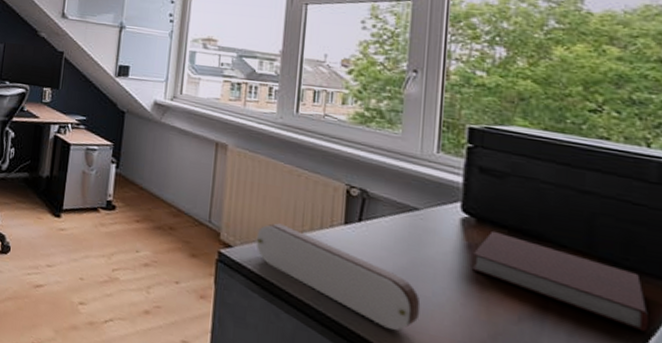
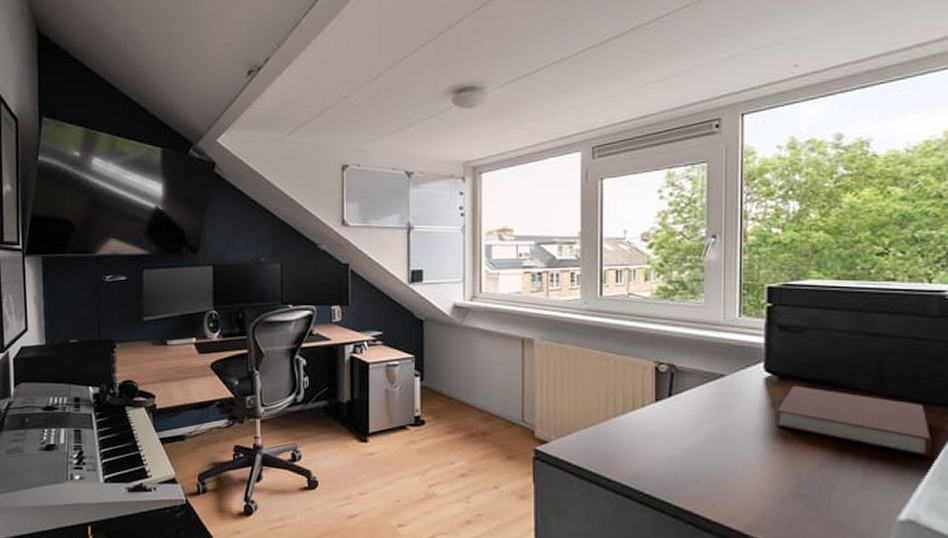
pencil case: present [256,223,421,331] -> none [571,411,732,495]

